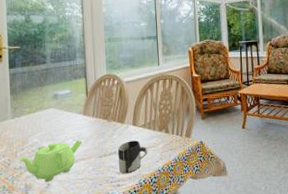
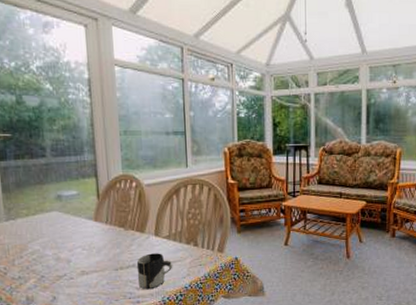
teapot: present [17,140,82,183] -> none [15,250,94,296]

